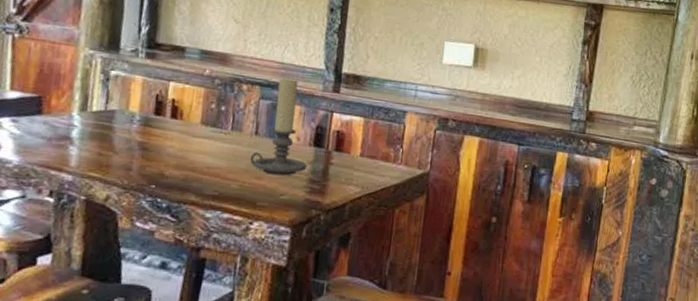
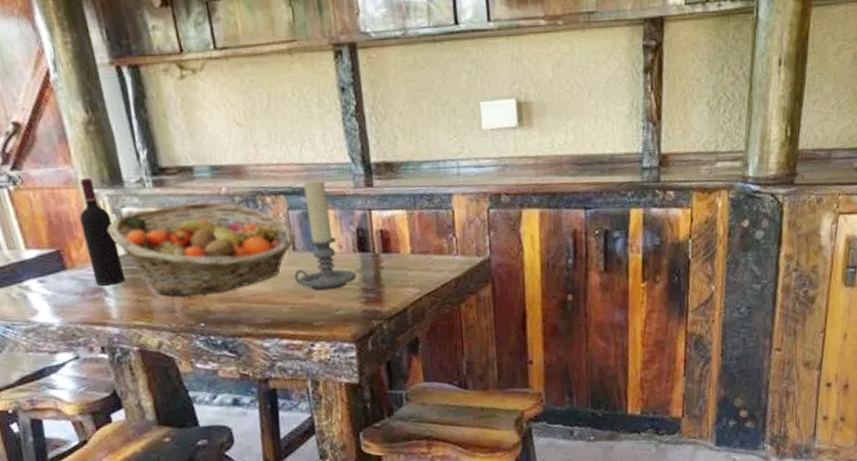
wine bottle: none [65,39,99,136] -> present [79,177,126,286]
fruit basket: none [92,75,262,160] -> present [107,201,296,296]

